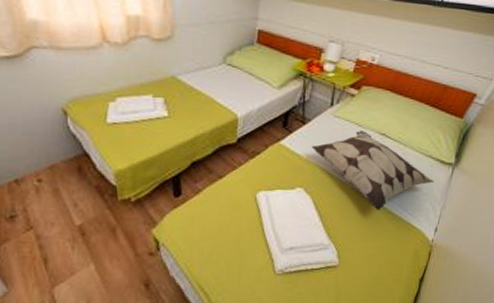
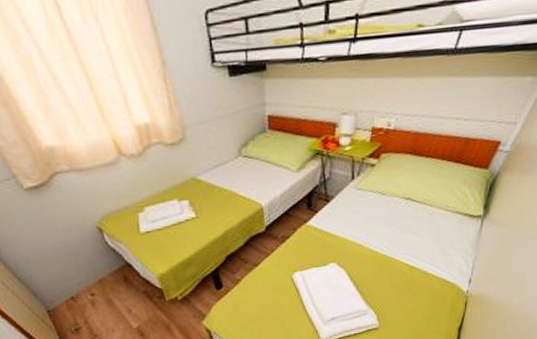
decorative pillow: present [311,131,435,210] -> none [338,198,464,272]

